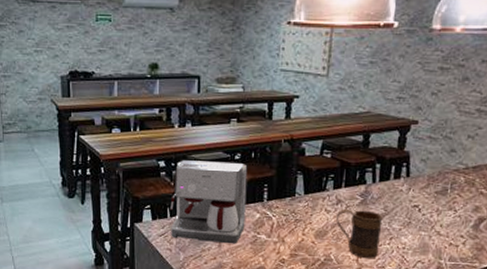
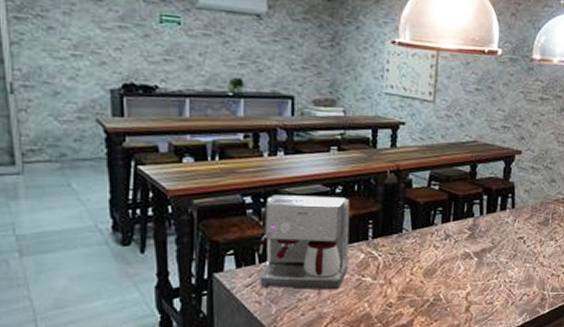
mug: present [336,209,383,259] -> none [445,244,490,296]

